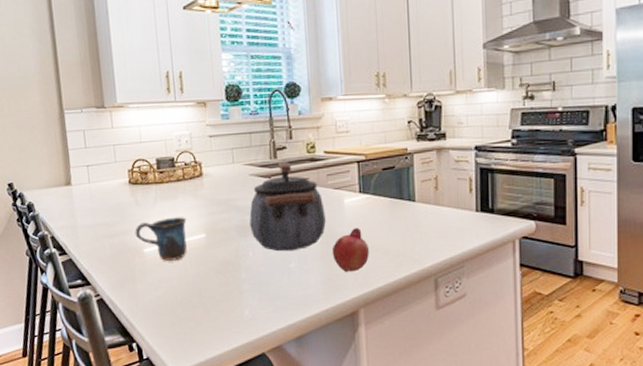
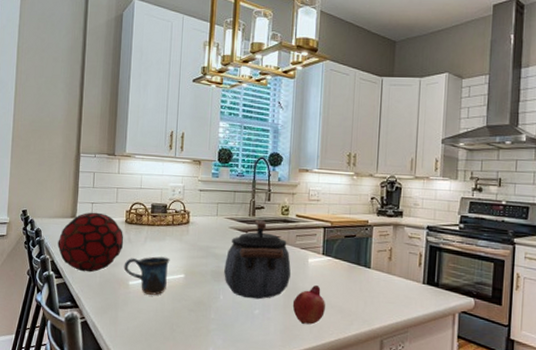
decorative orb: none [55,176,131,245] -> present [57,212,124,272]

